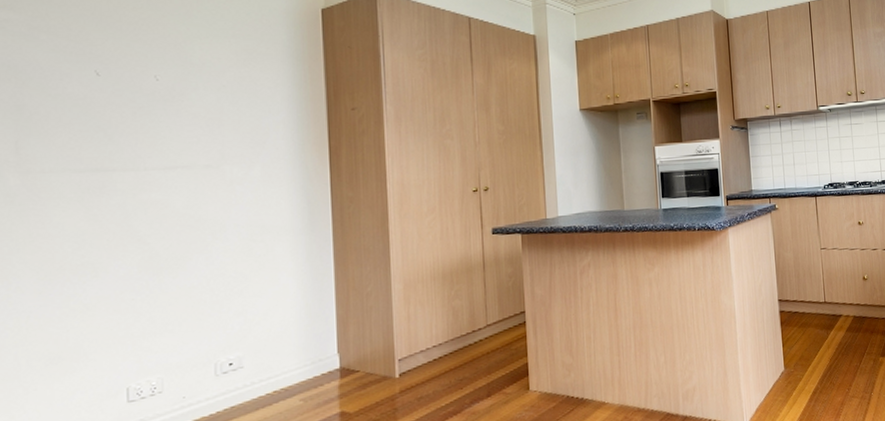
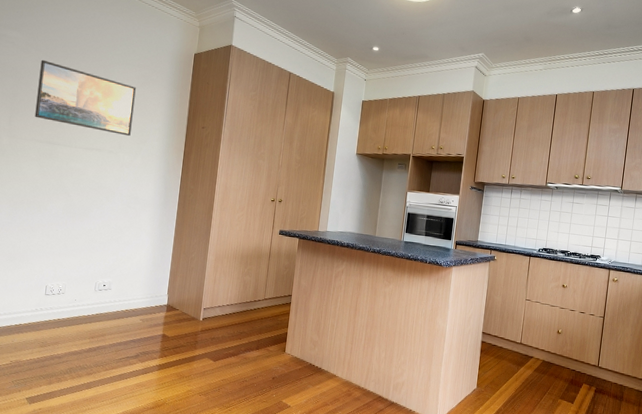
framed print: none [60,47,238,140] -> present [35,59,136,137]

